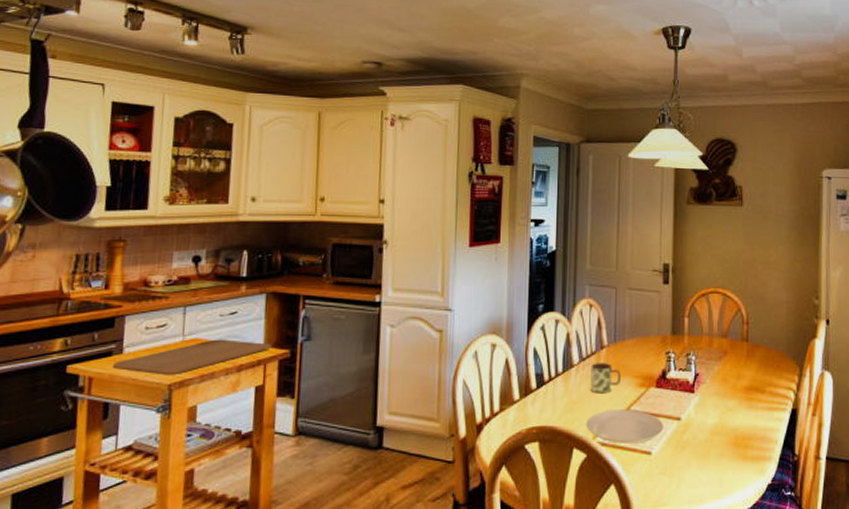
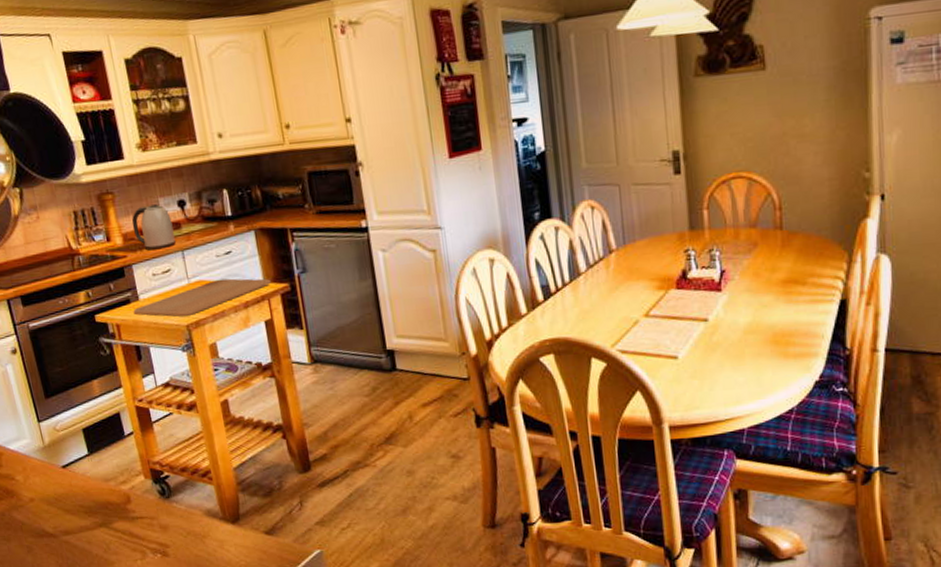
kettle: none [137,257,182,303] -> present [131,204,176,251]
plate: present [585,409,663,445] -> none [601,314,689,351]
mug: present [590,363,621,394] -> none [600,268,636,301]

